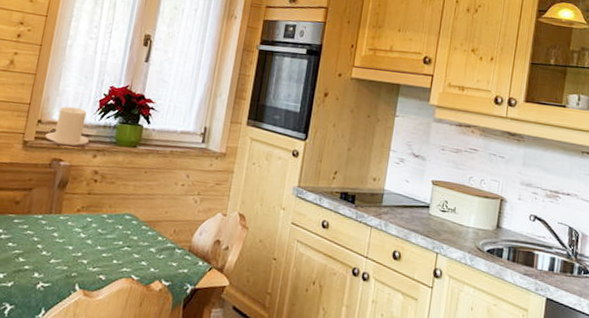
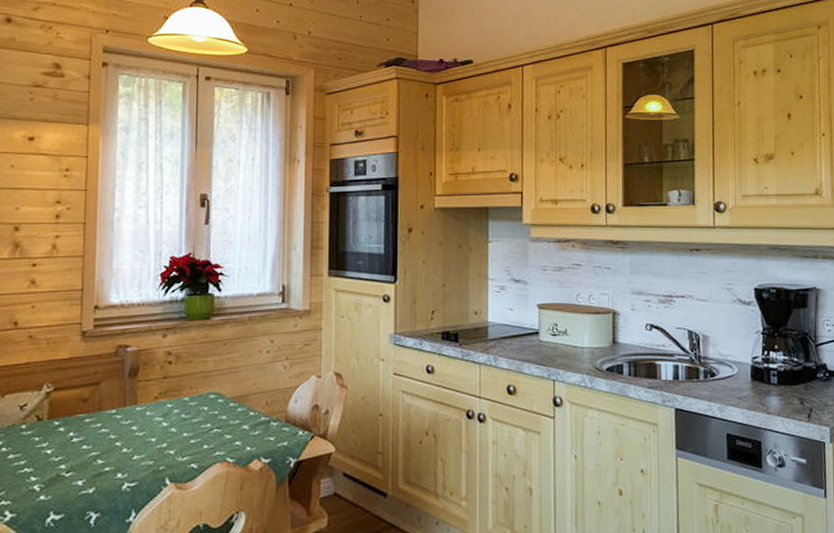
candle: present [45,106,90,147] -> none [106,286,156,330]

